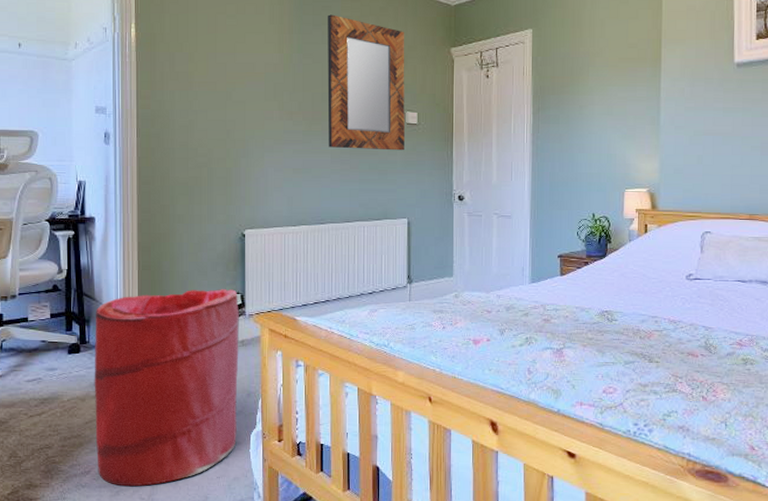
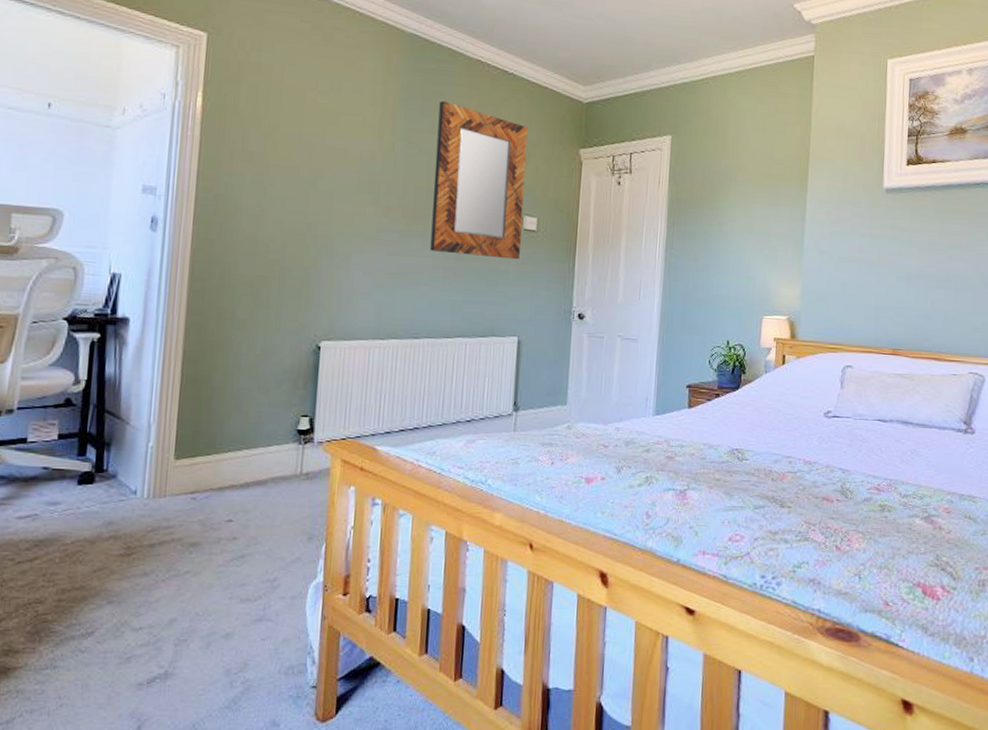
laundry hamper: present [94,288,239,487] -> none [104,409,306,652]

